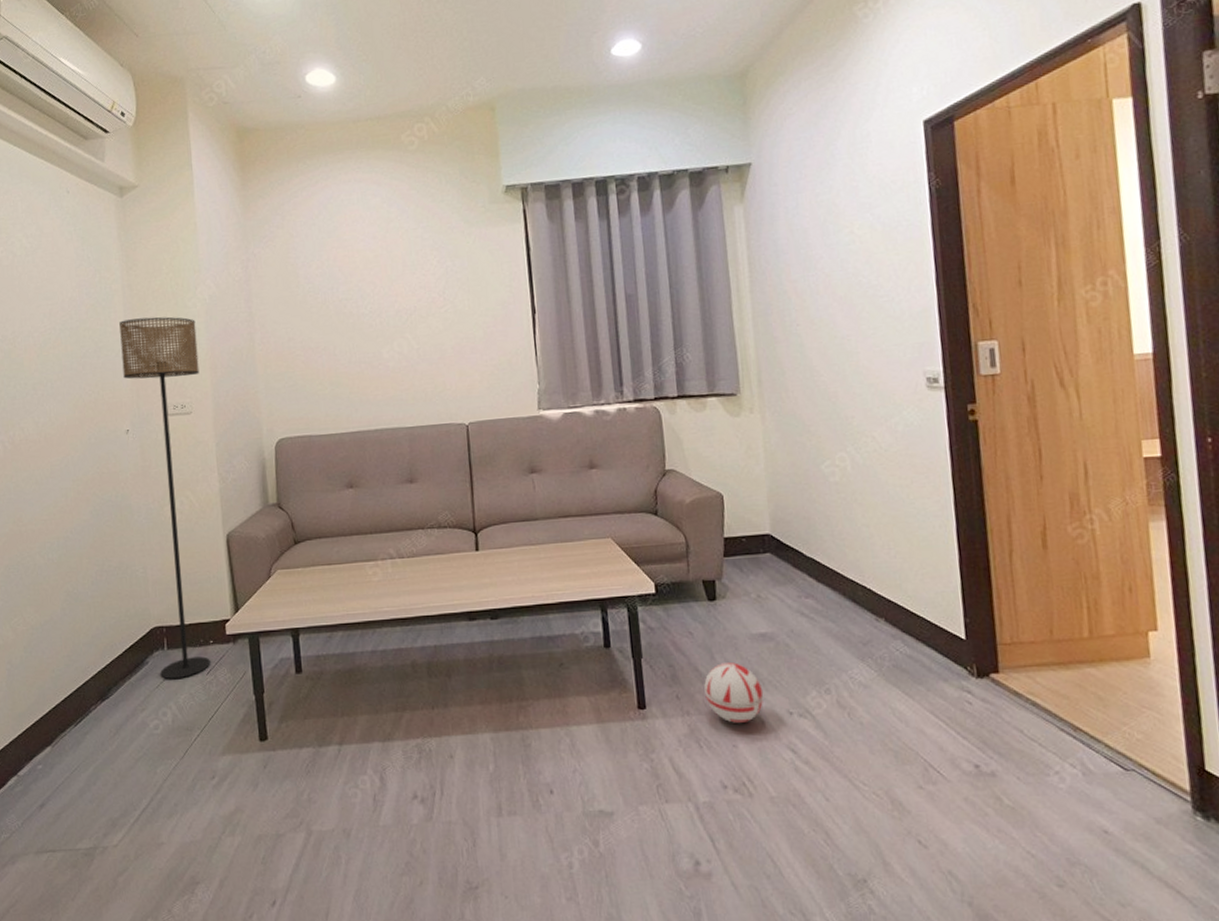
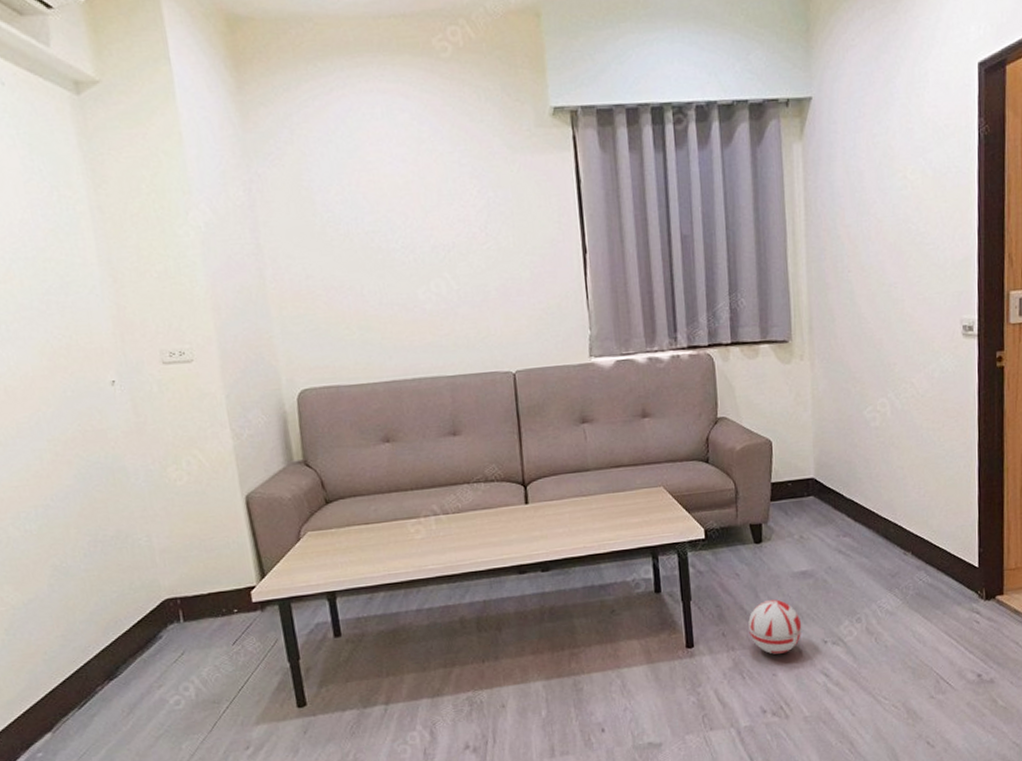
floor lamp: present [119,317,211,680] -> none [90,246,236,653]

